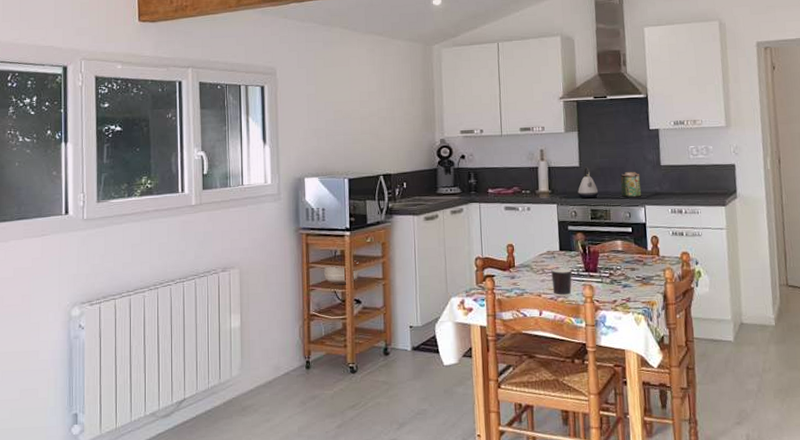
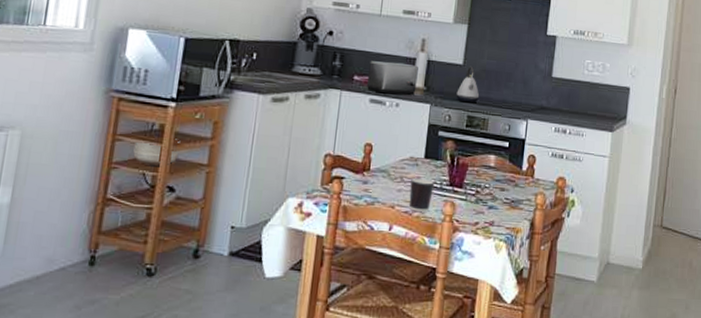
toaster: none [499,172,543,201] -> present [367,61,418,95]
canister: present [620,171,642,198] -> none [504,78,528,109]

